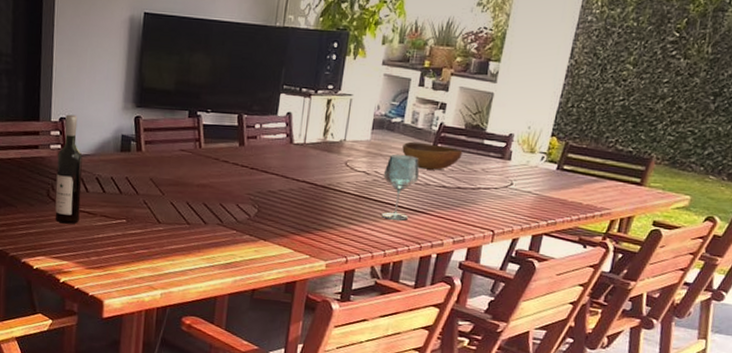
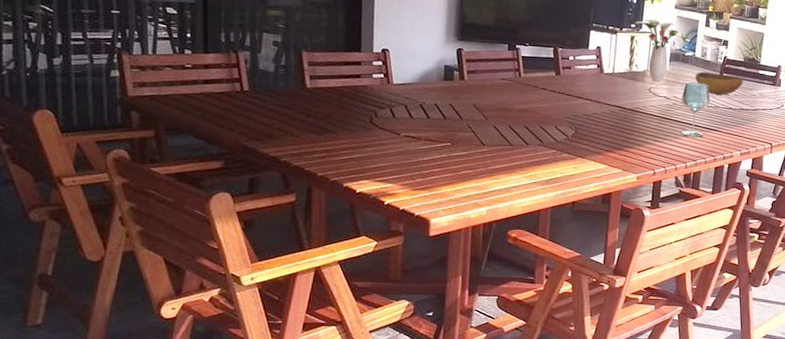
bottle: present [55,114,83,224] -> none [378,46,406,149]
flower arrangement: none [331,78,394,154] -> present [634,19,686,82]

